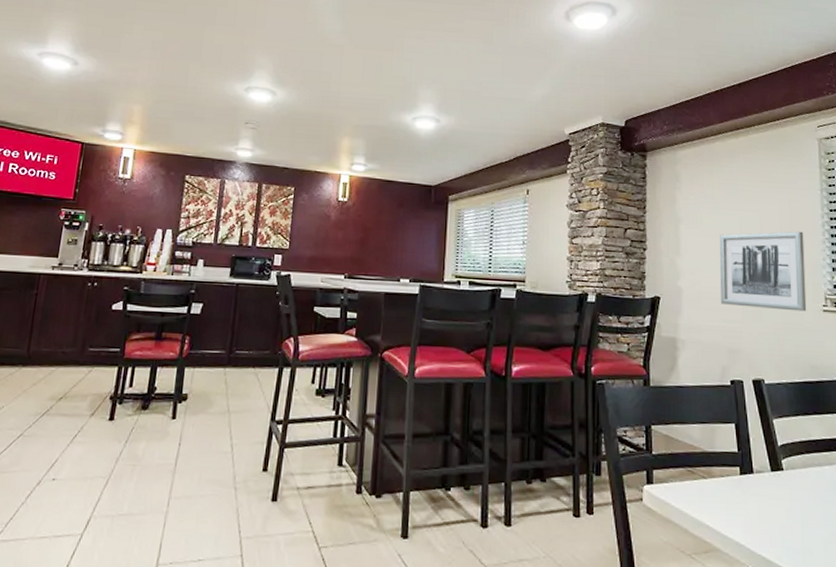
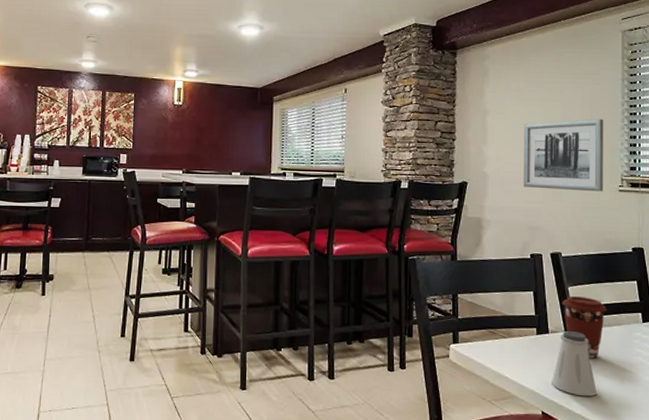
saltshaker: none [758,471,810,550] -> present [551,331,598,397]
coffee cup: none [766,430,817,505] -> present [561,296,607,359]

